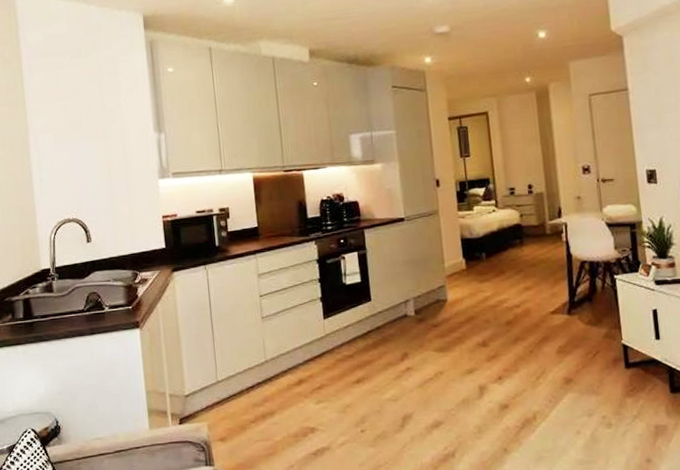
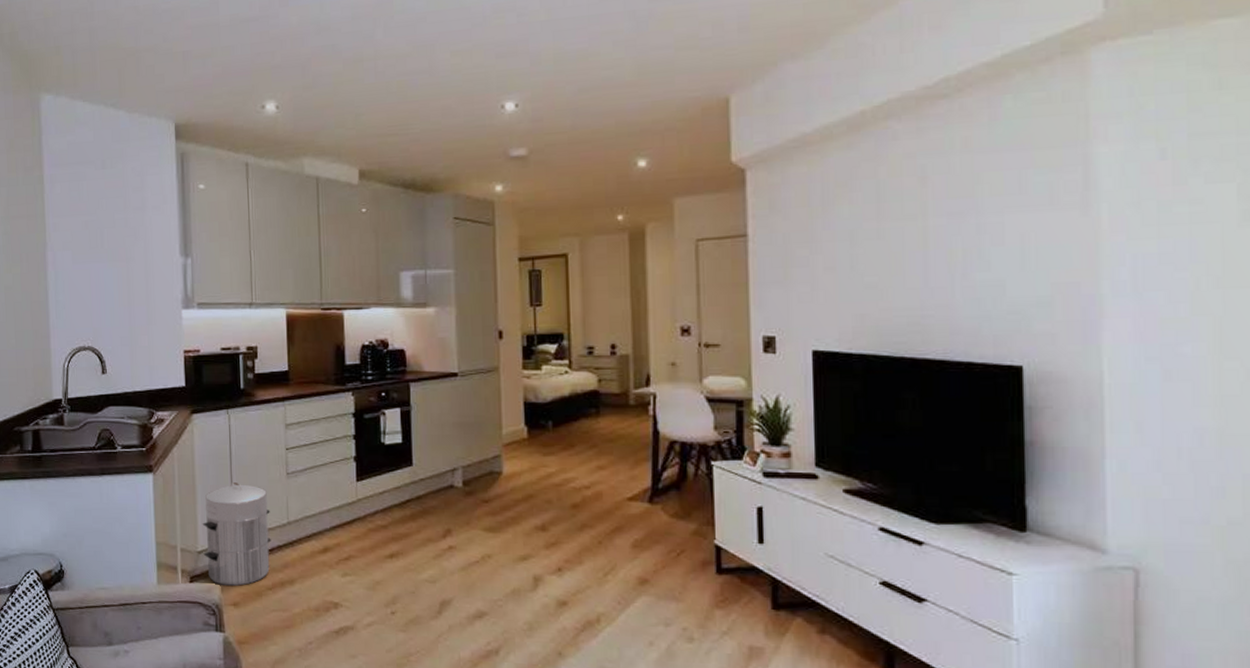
waste bin: none [187,330,252,424] -> present [202,483,271,586]

